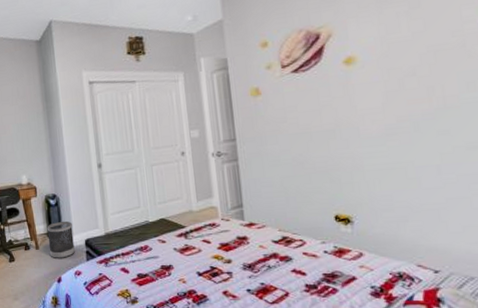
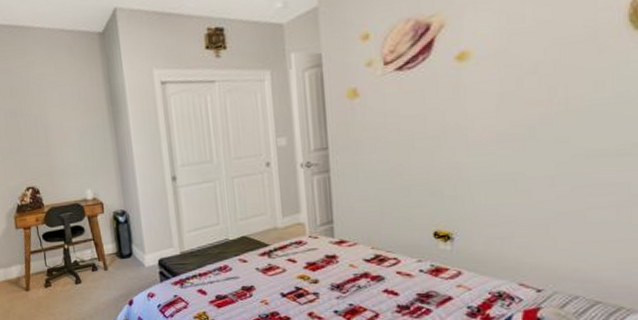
wastebasket: present [47,221,75,258] -> none [116,239,147,280]

